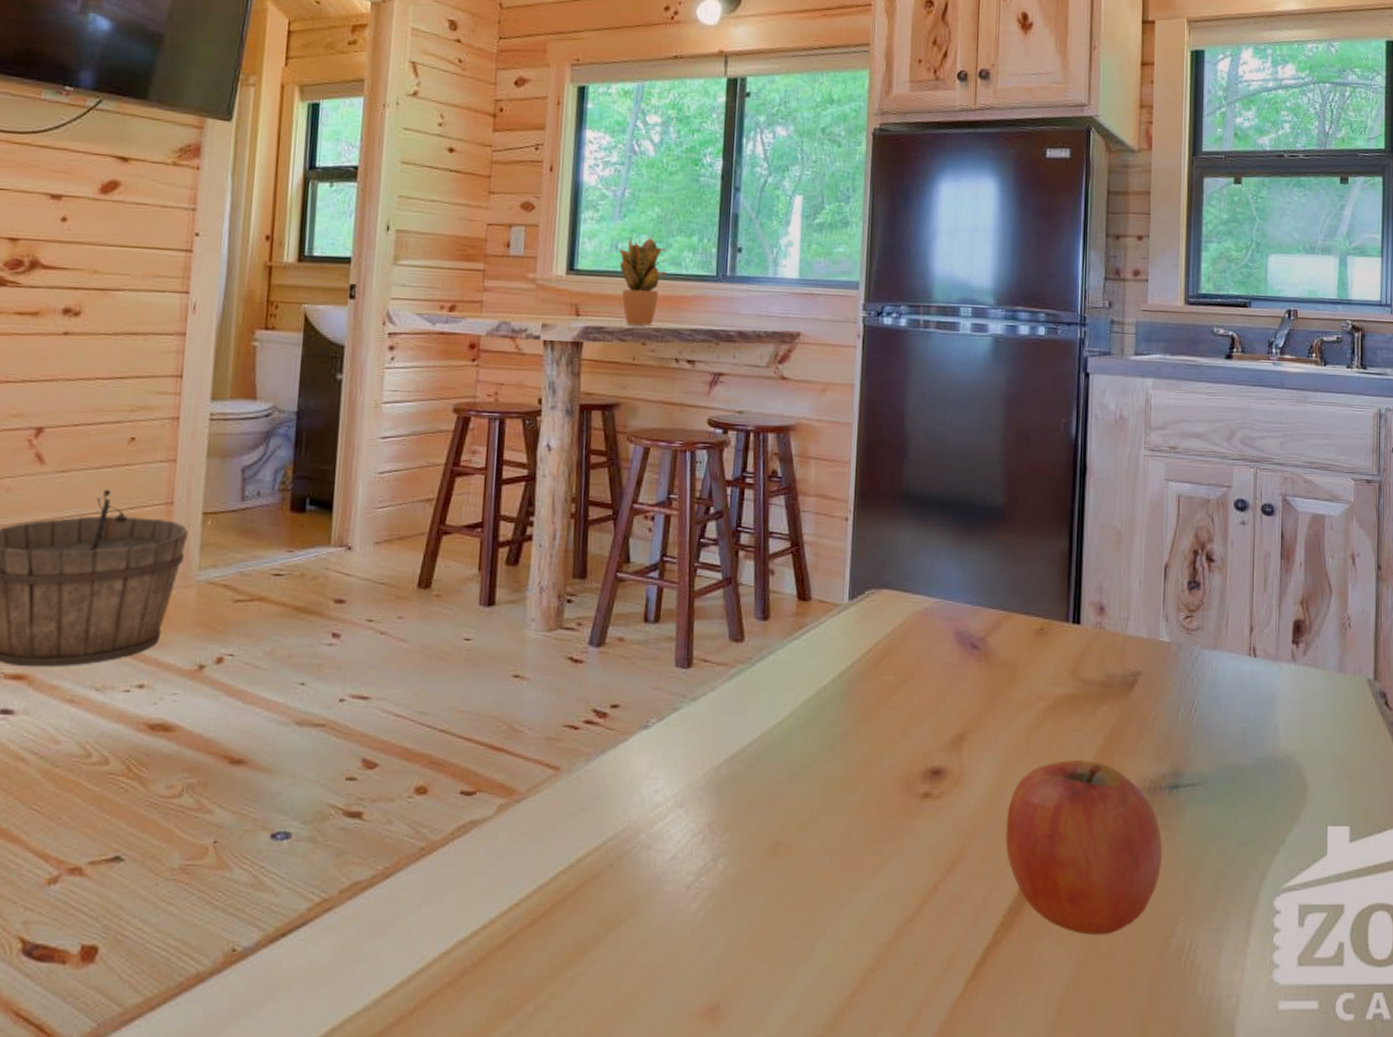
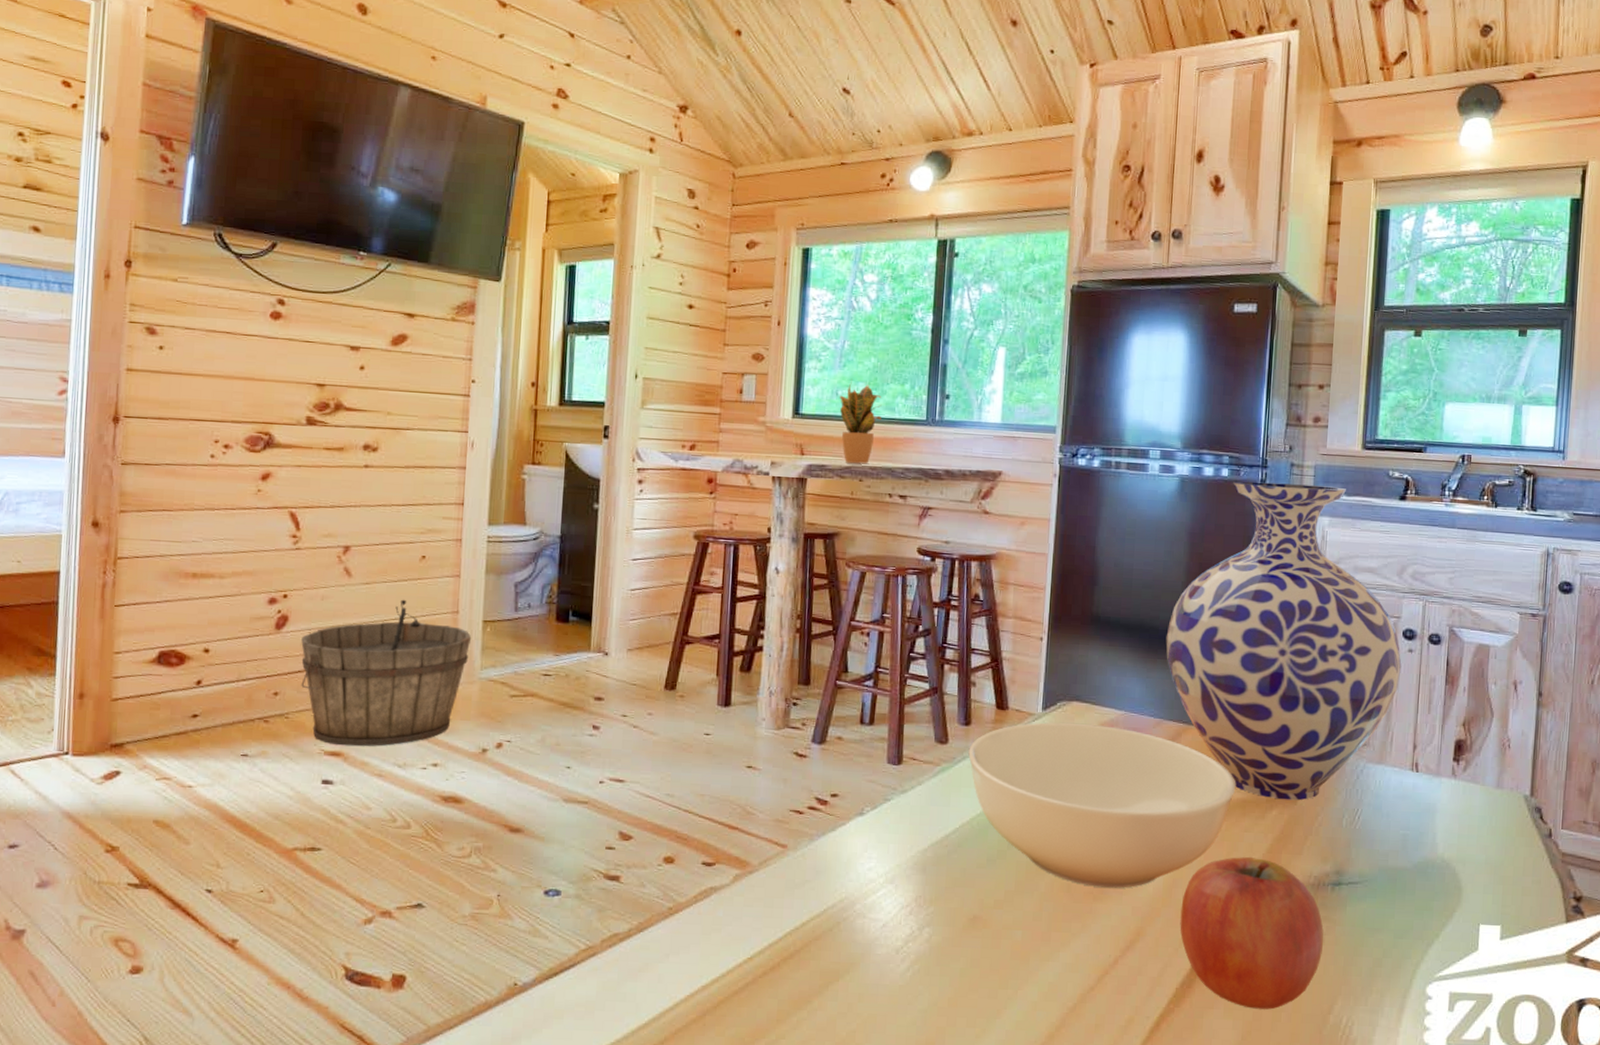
bowl: none [767,613,1063,802] -> present [968,722,1236,888]
vase: none [982,340,1234,694] -> present [1165,481,1402,801]

